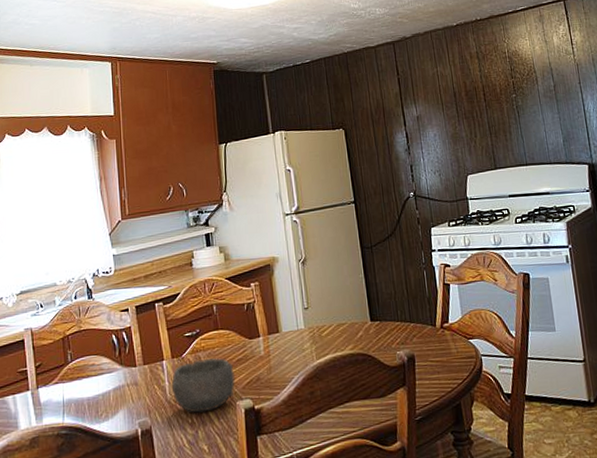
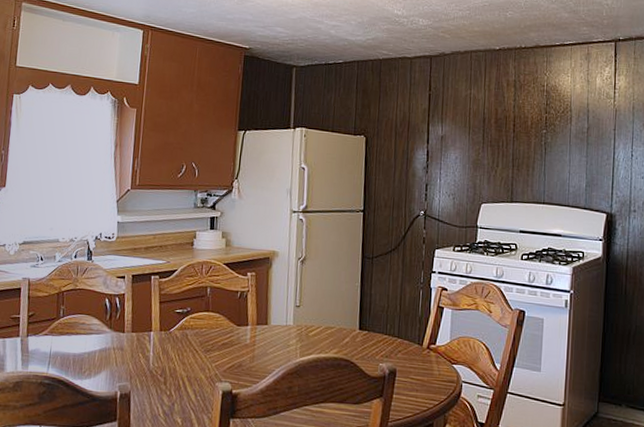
bowl: present [171,358,235,413] -> none [154,337,218,387]

